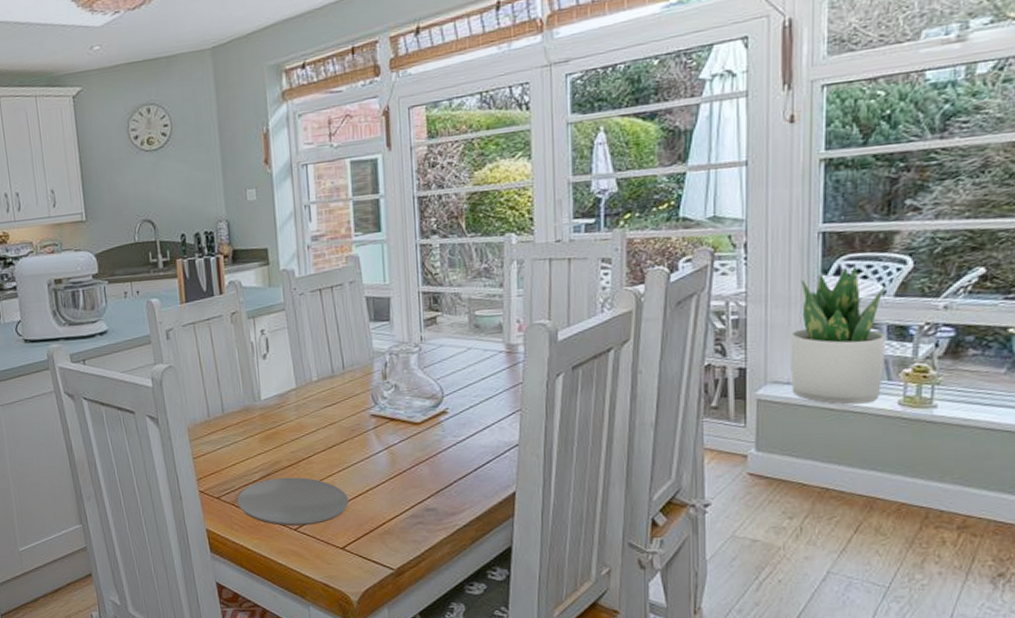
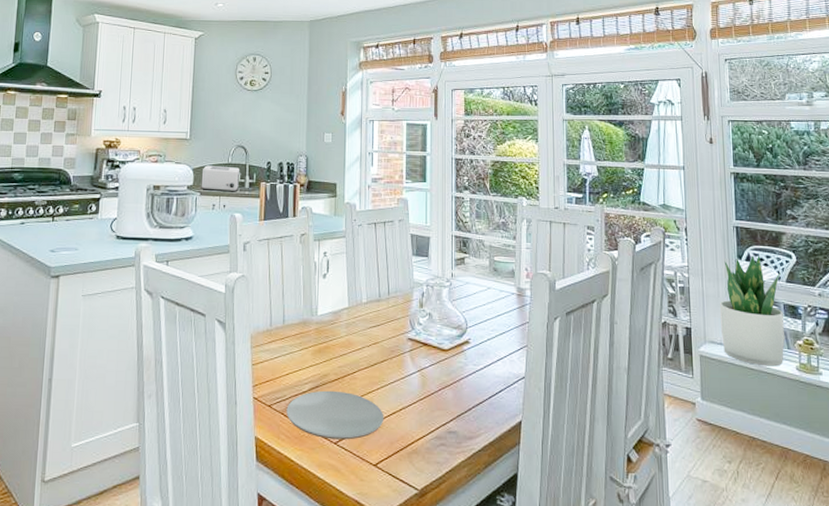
toaster: none [106,246,152,278] -> present [201,165,241,192]

